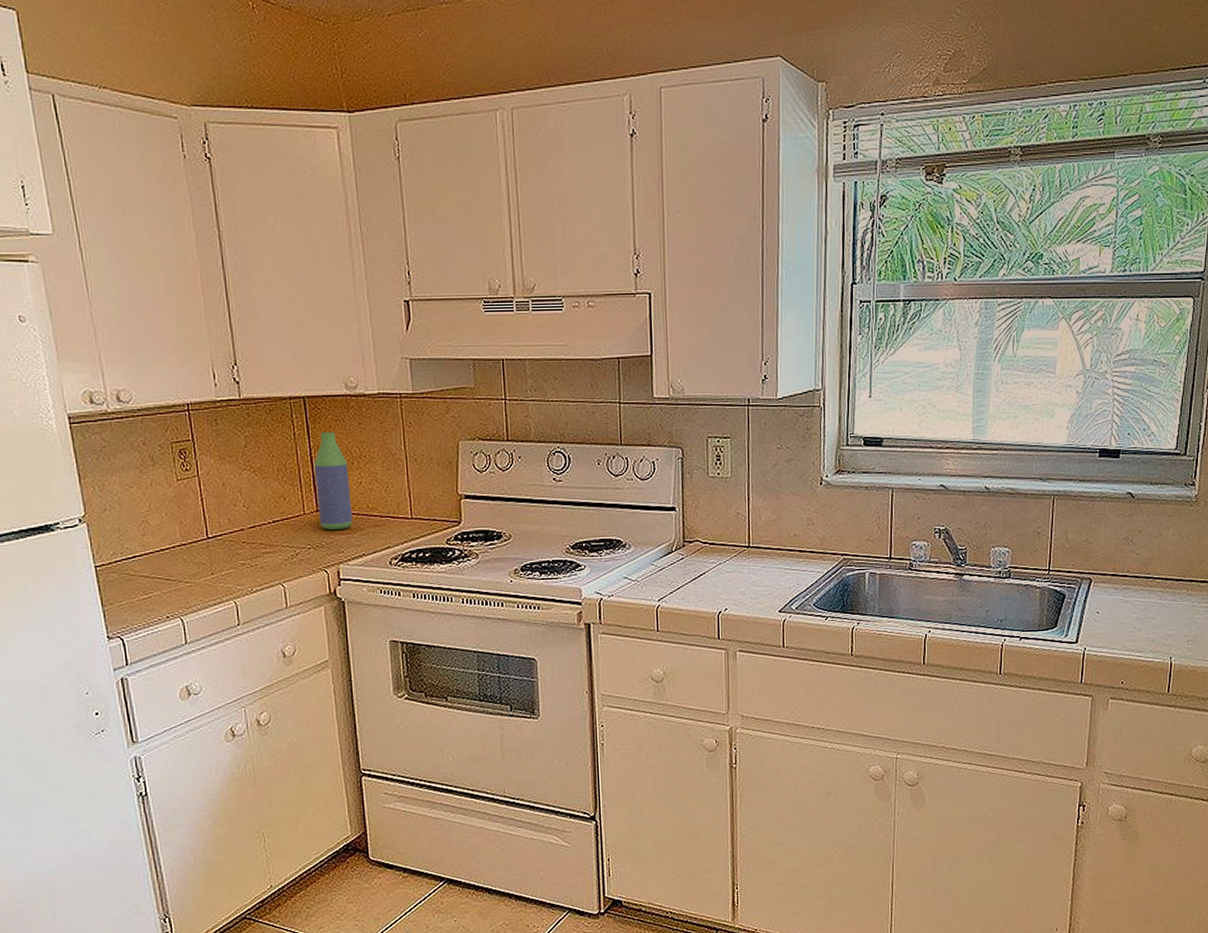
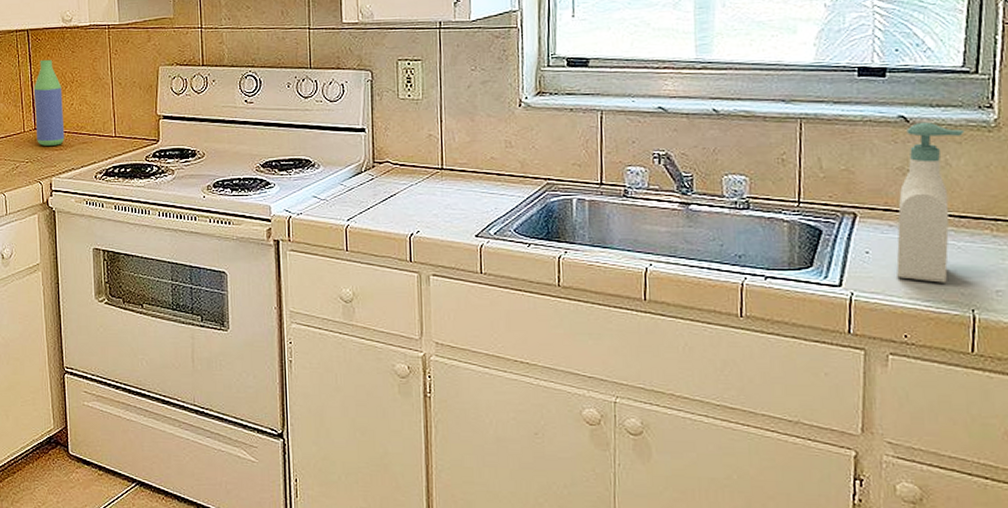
soap bottle: none [1119,497,1174,636] -> present [896,121,965,283]

